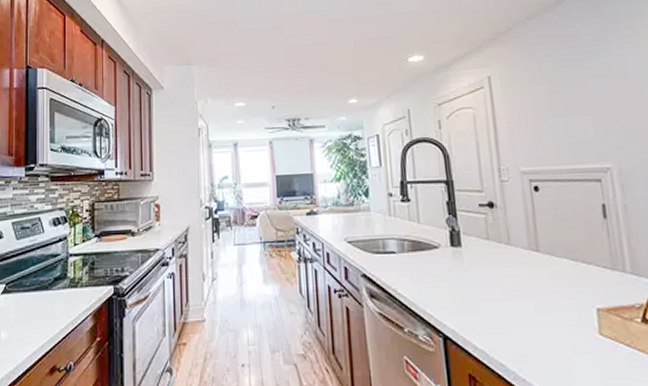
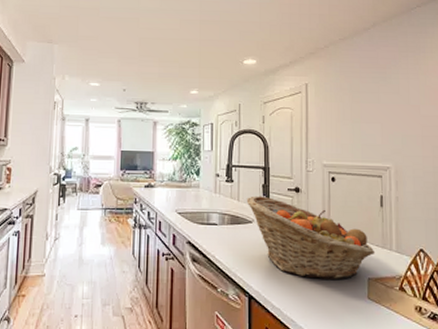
fruit basket: none [428,215,603,312] -> present [246,196,375,279]

